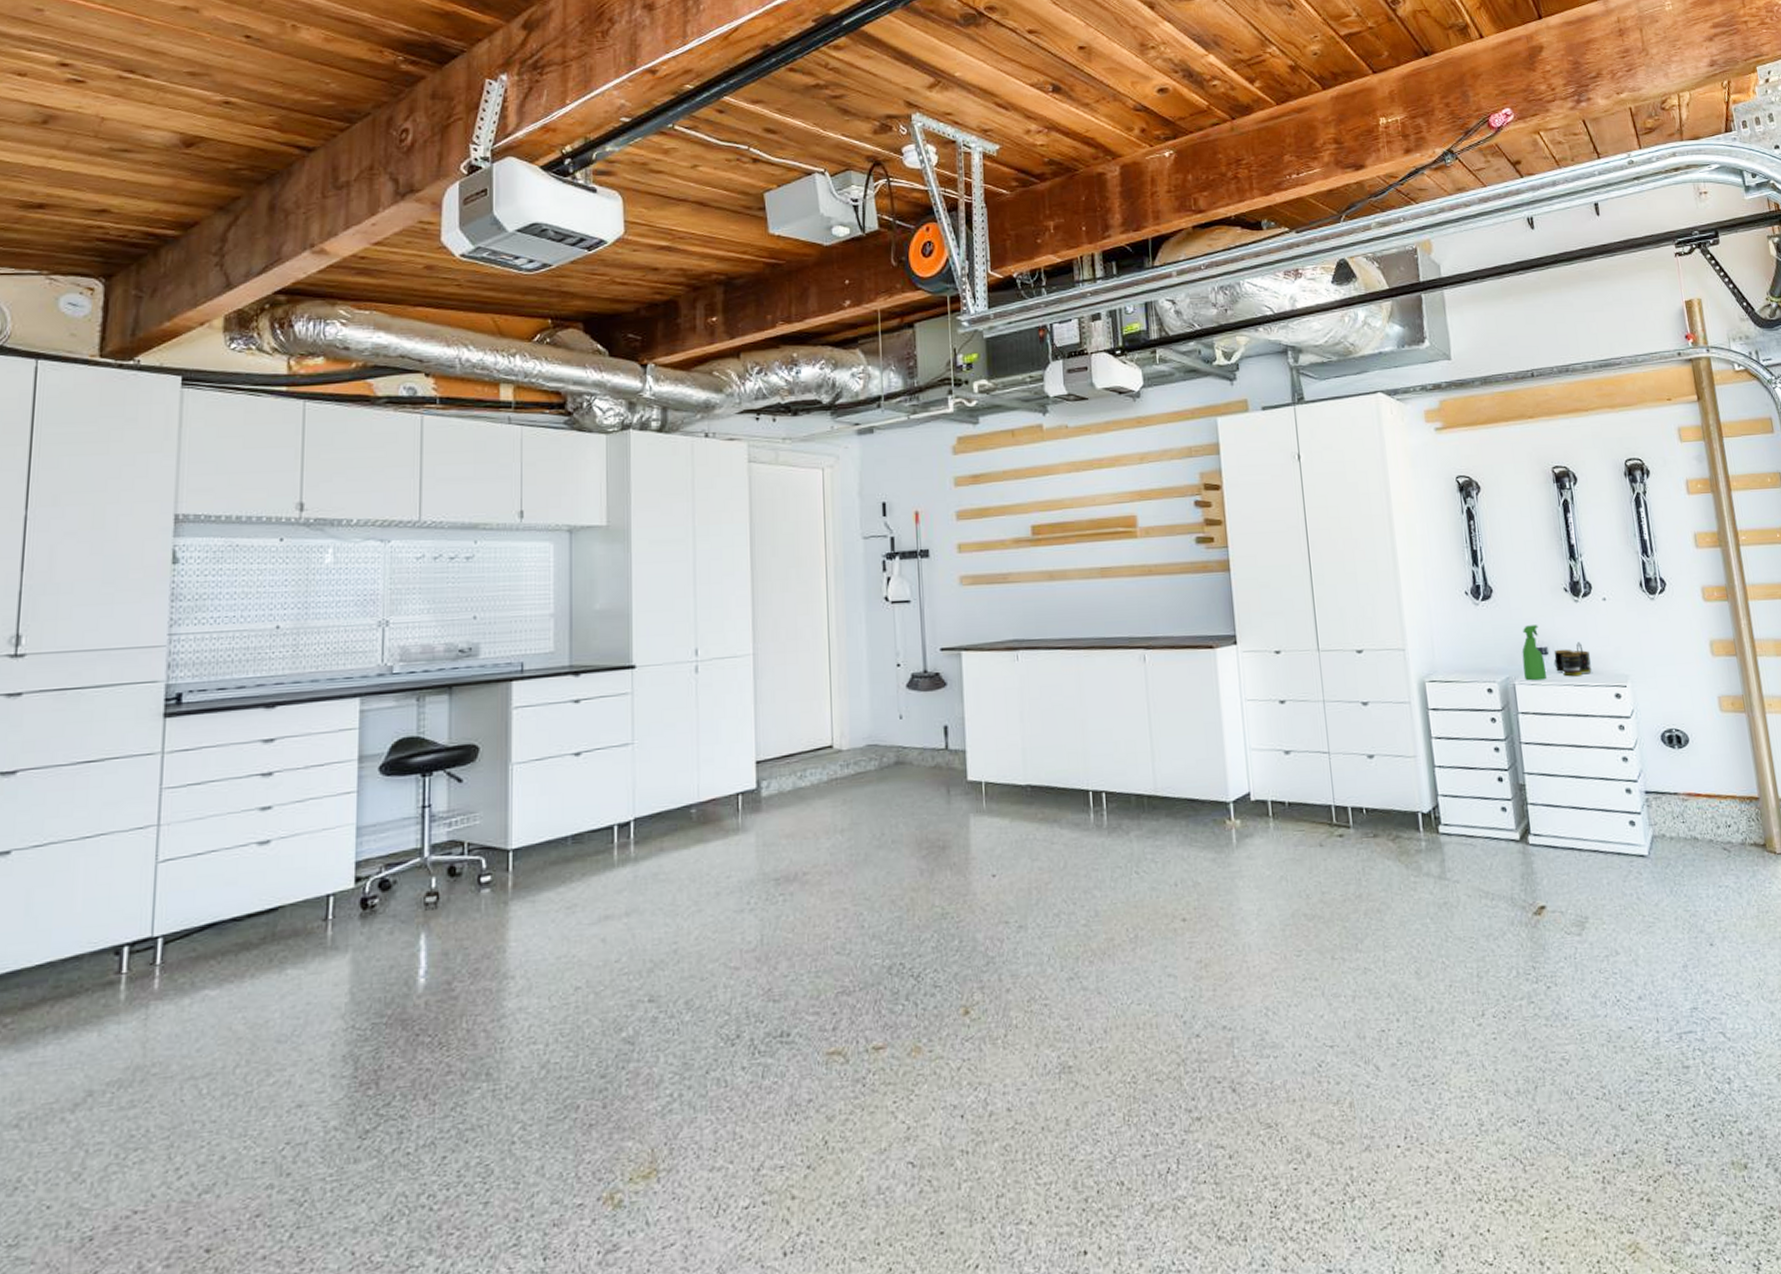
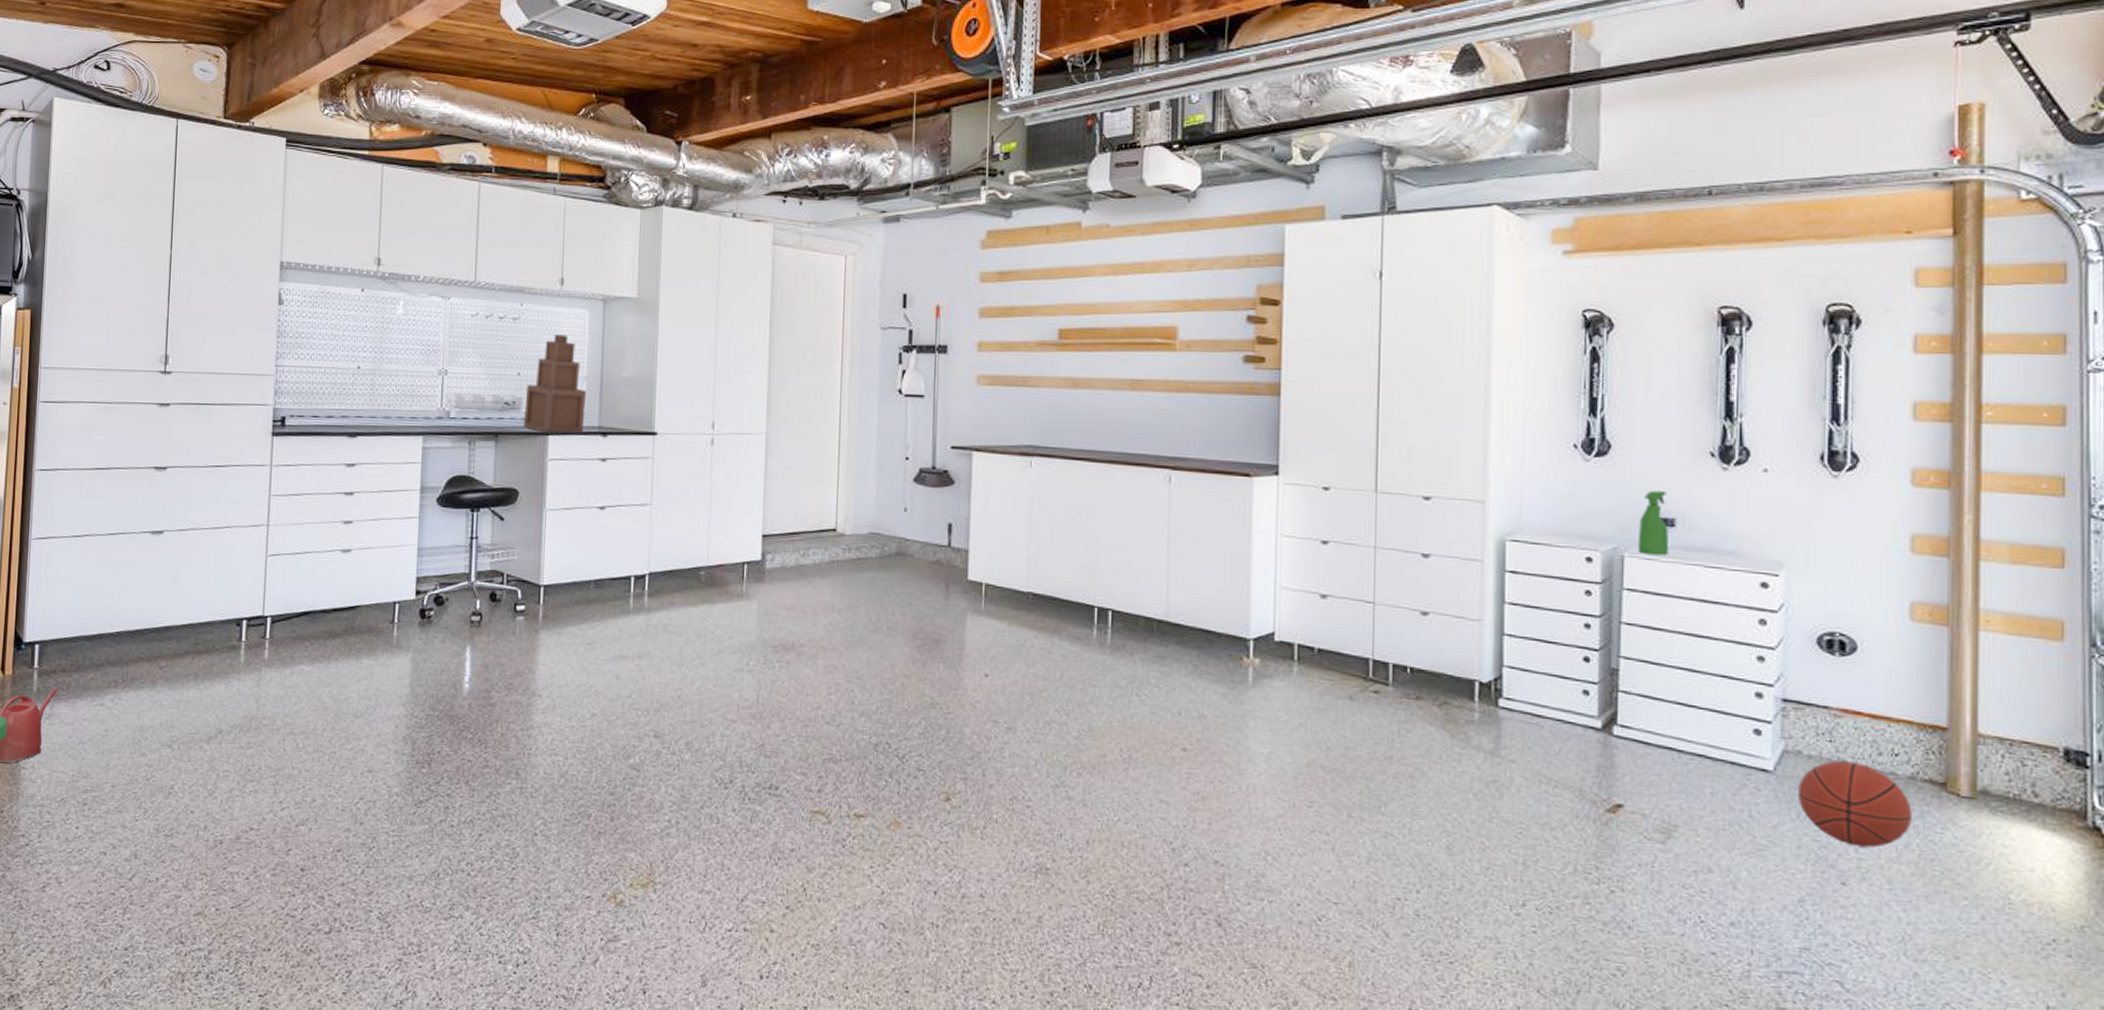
storage boxes: none [483,570,555,680] -> present [524,334,587,434]
paint can: present [1554,642,1592,677] -> none [1681,517,1733,557]
basketball: none [1667,837,1749,910] -> present [1797,760,1912,848]

